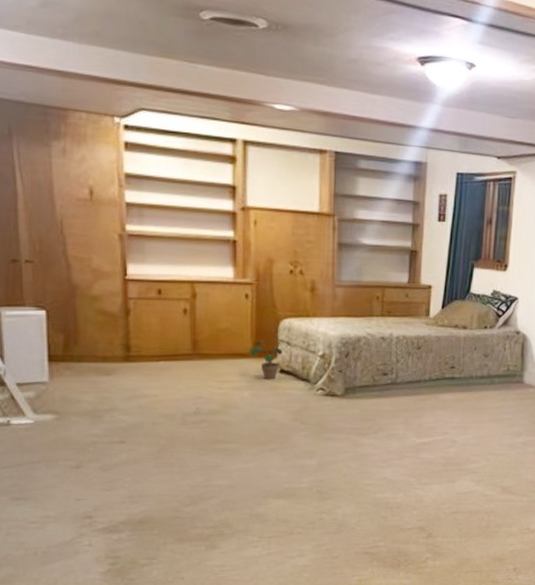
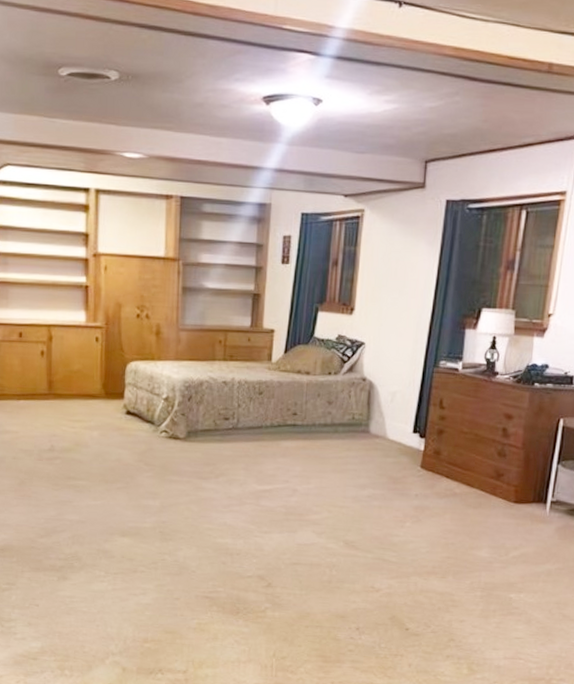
potted plant: present [249,339,291,380] -> none [98,381,137,421]

